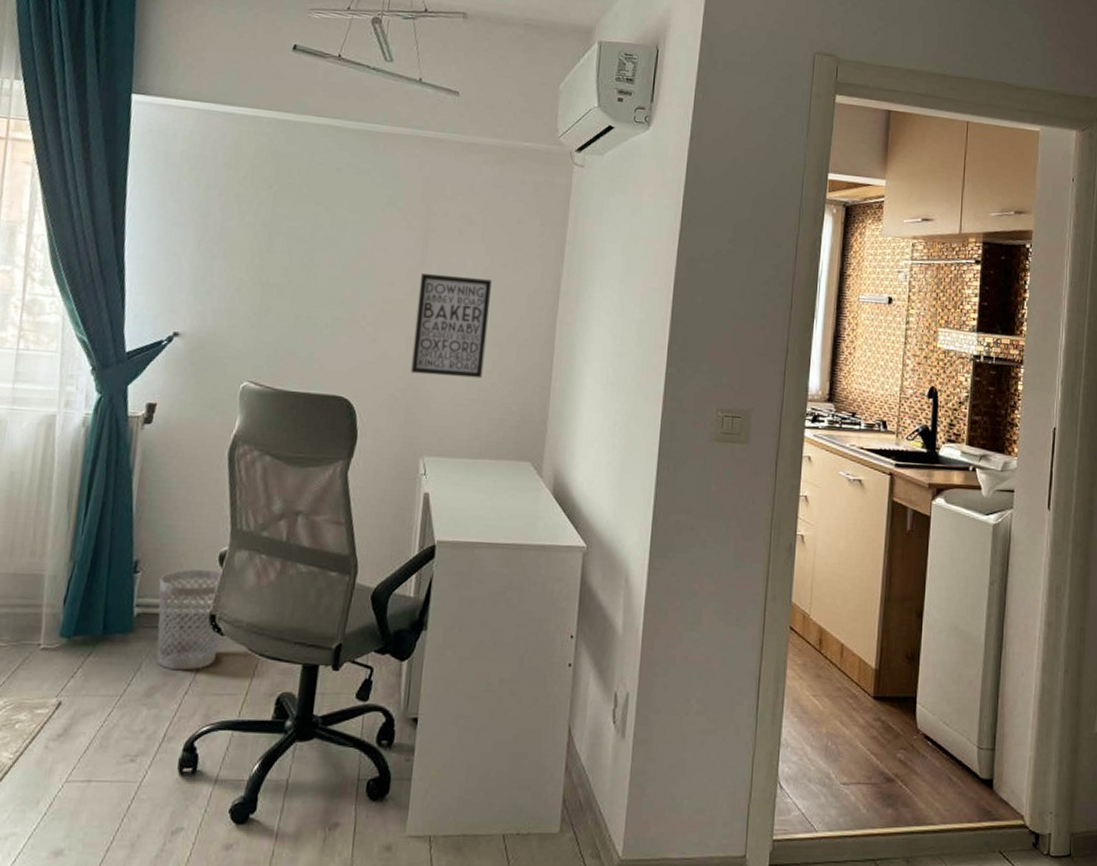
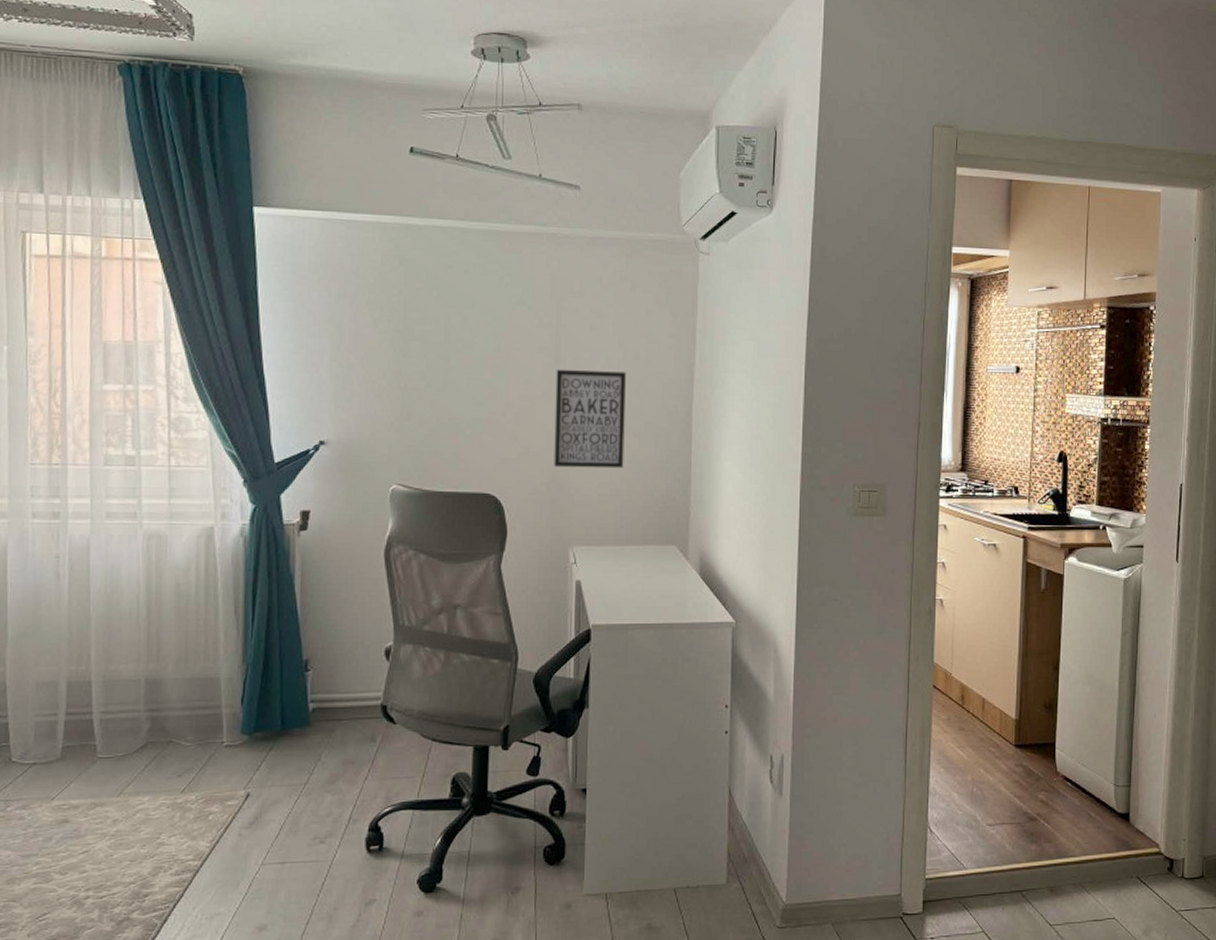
wastebasket: present [156,569,222,671] -> none [330,665,394,759]

